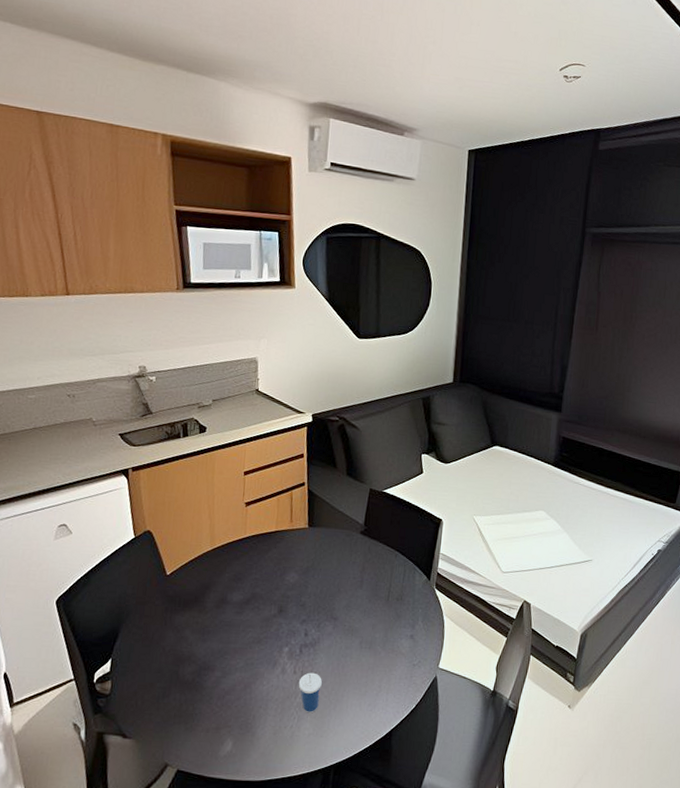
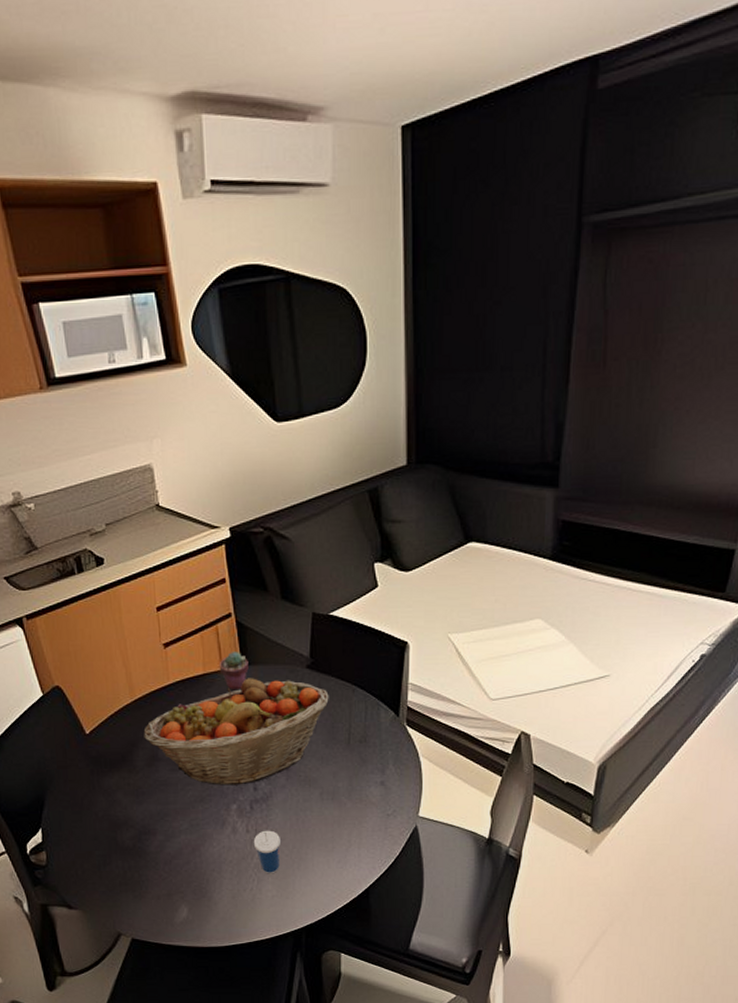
fruit basket: none [217,538,376,630] -> present [143,678,329,785]
potted succulent: none [289,515,314,548] -> present [219,652,249,691]

